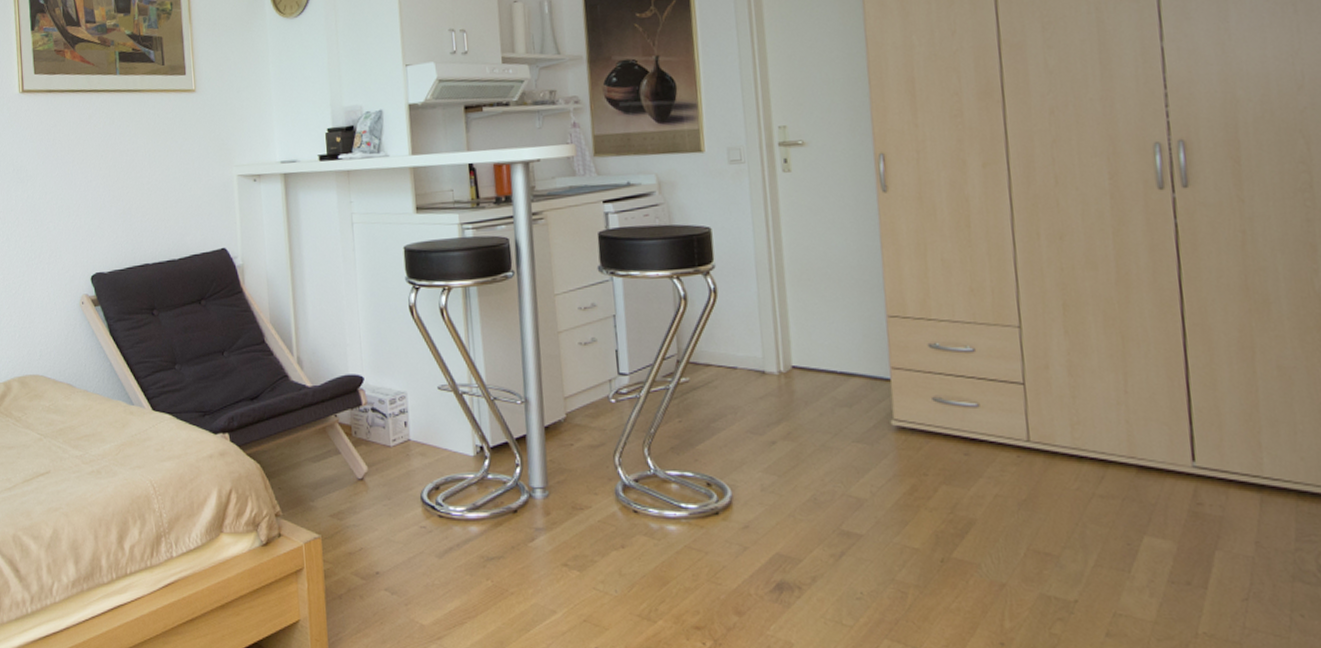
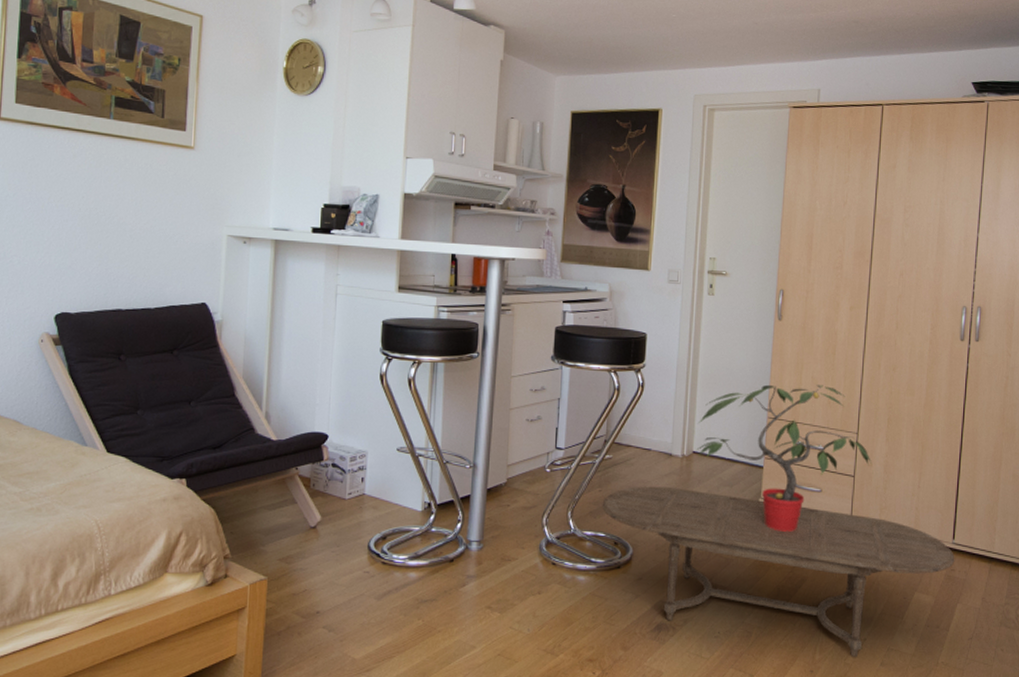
coffee table: none [684,411,1201,625] -> present [602,486,955,657]
potted plant: none [794,268,1047,461] -> present [697,384,871,532]

